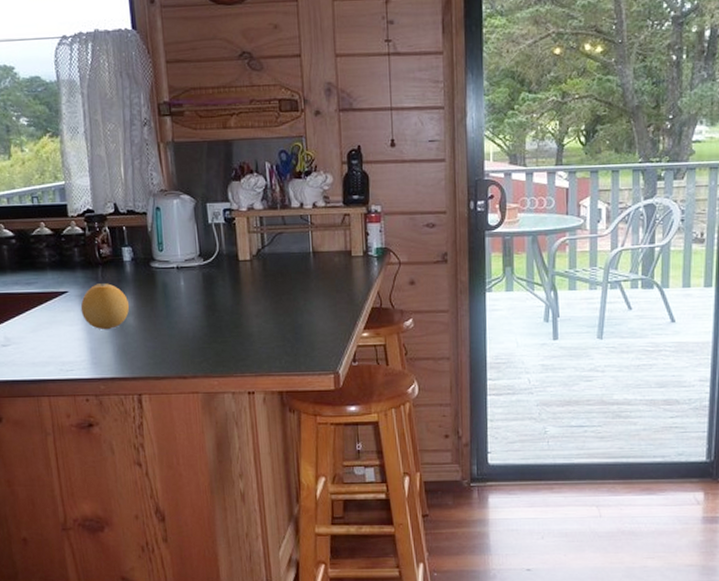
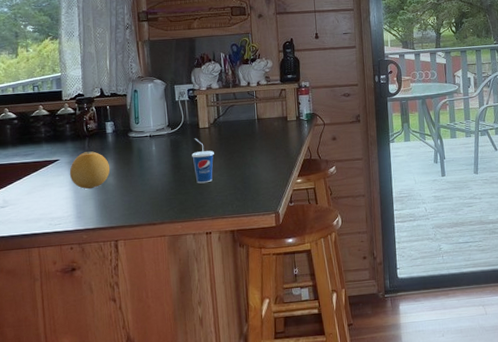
cup: none [229,273,258,331] -> present [192,138,214,184]

